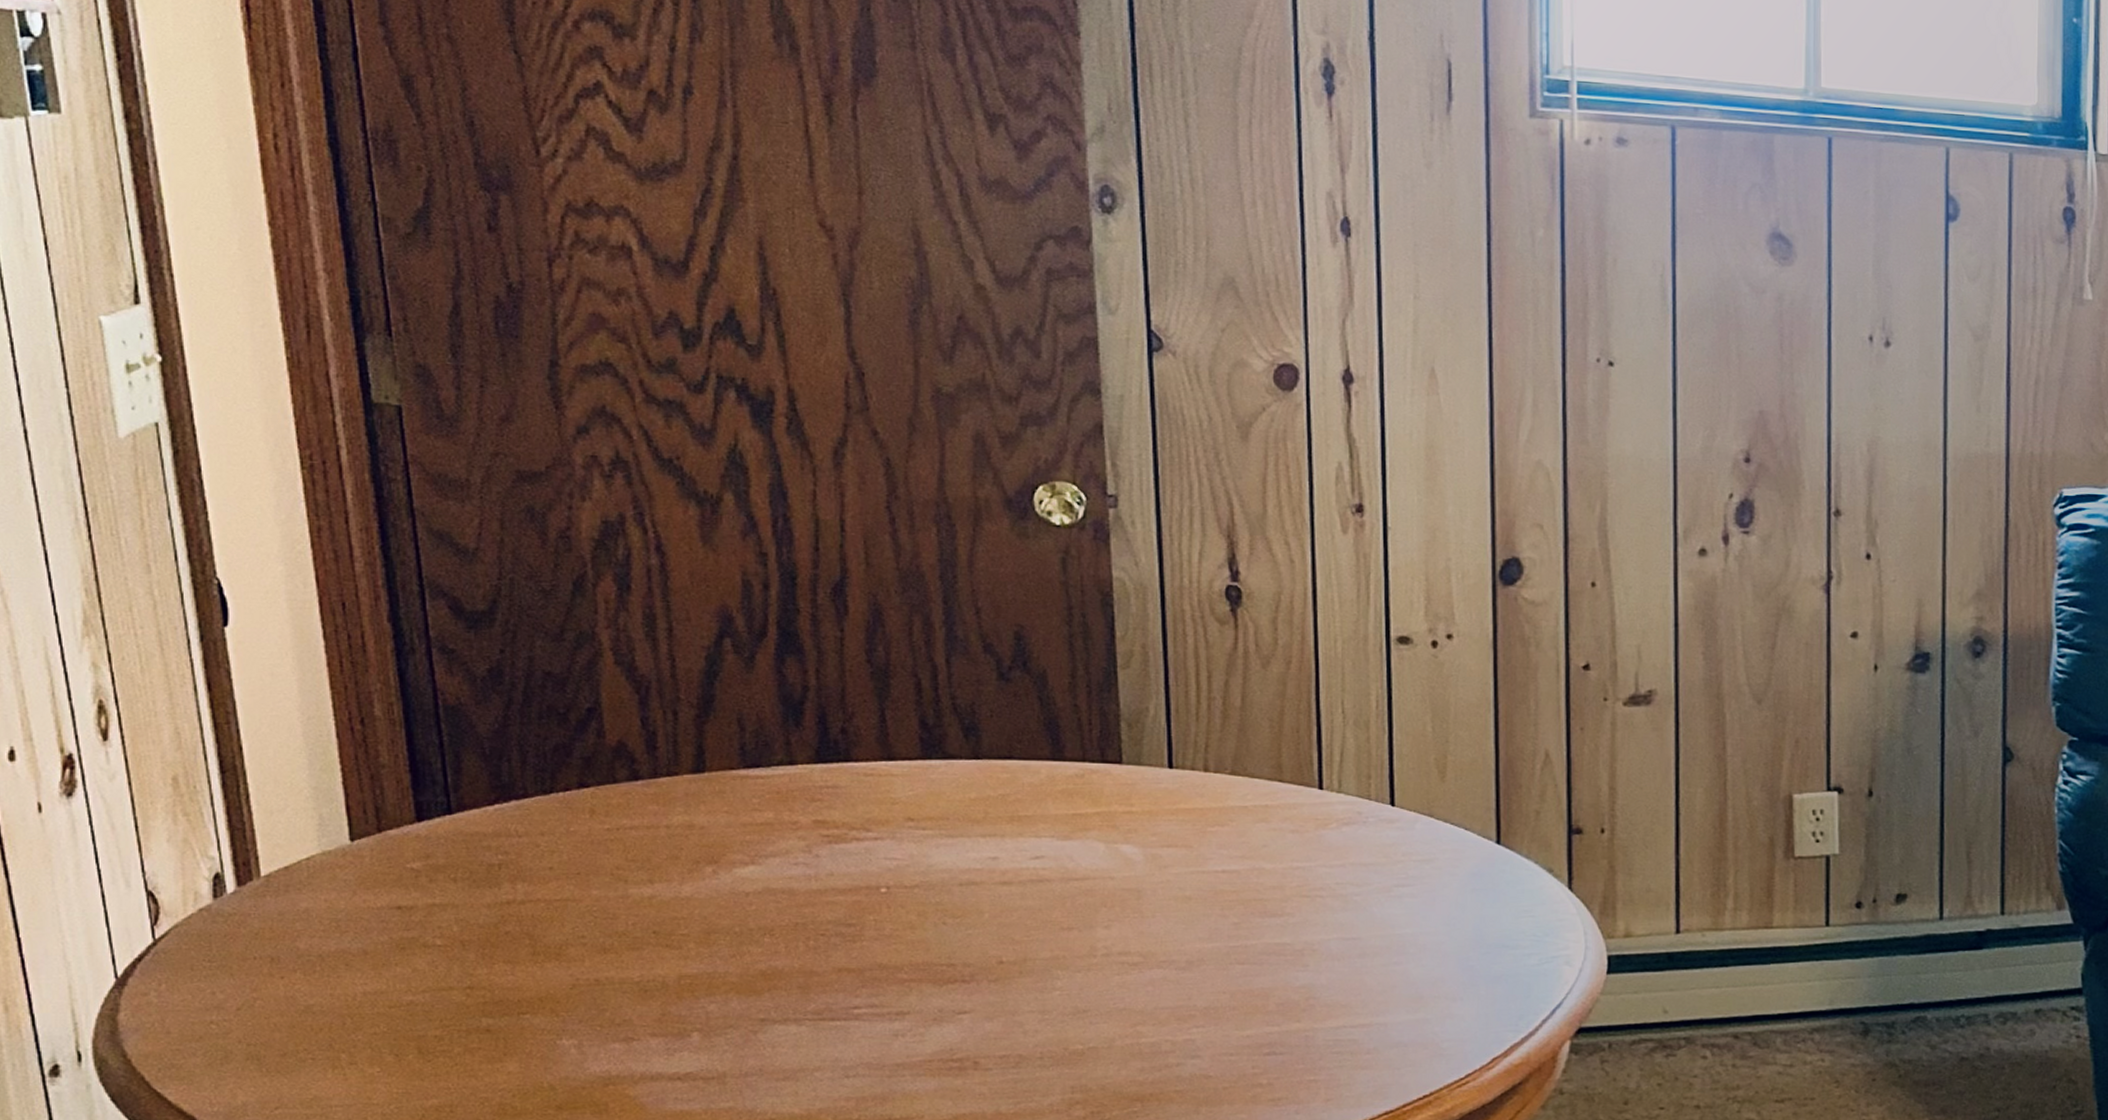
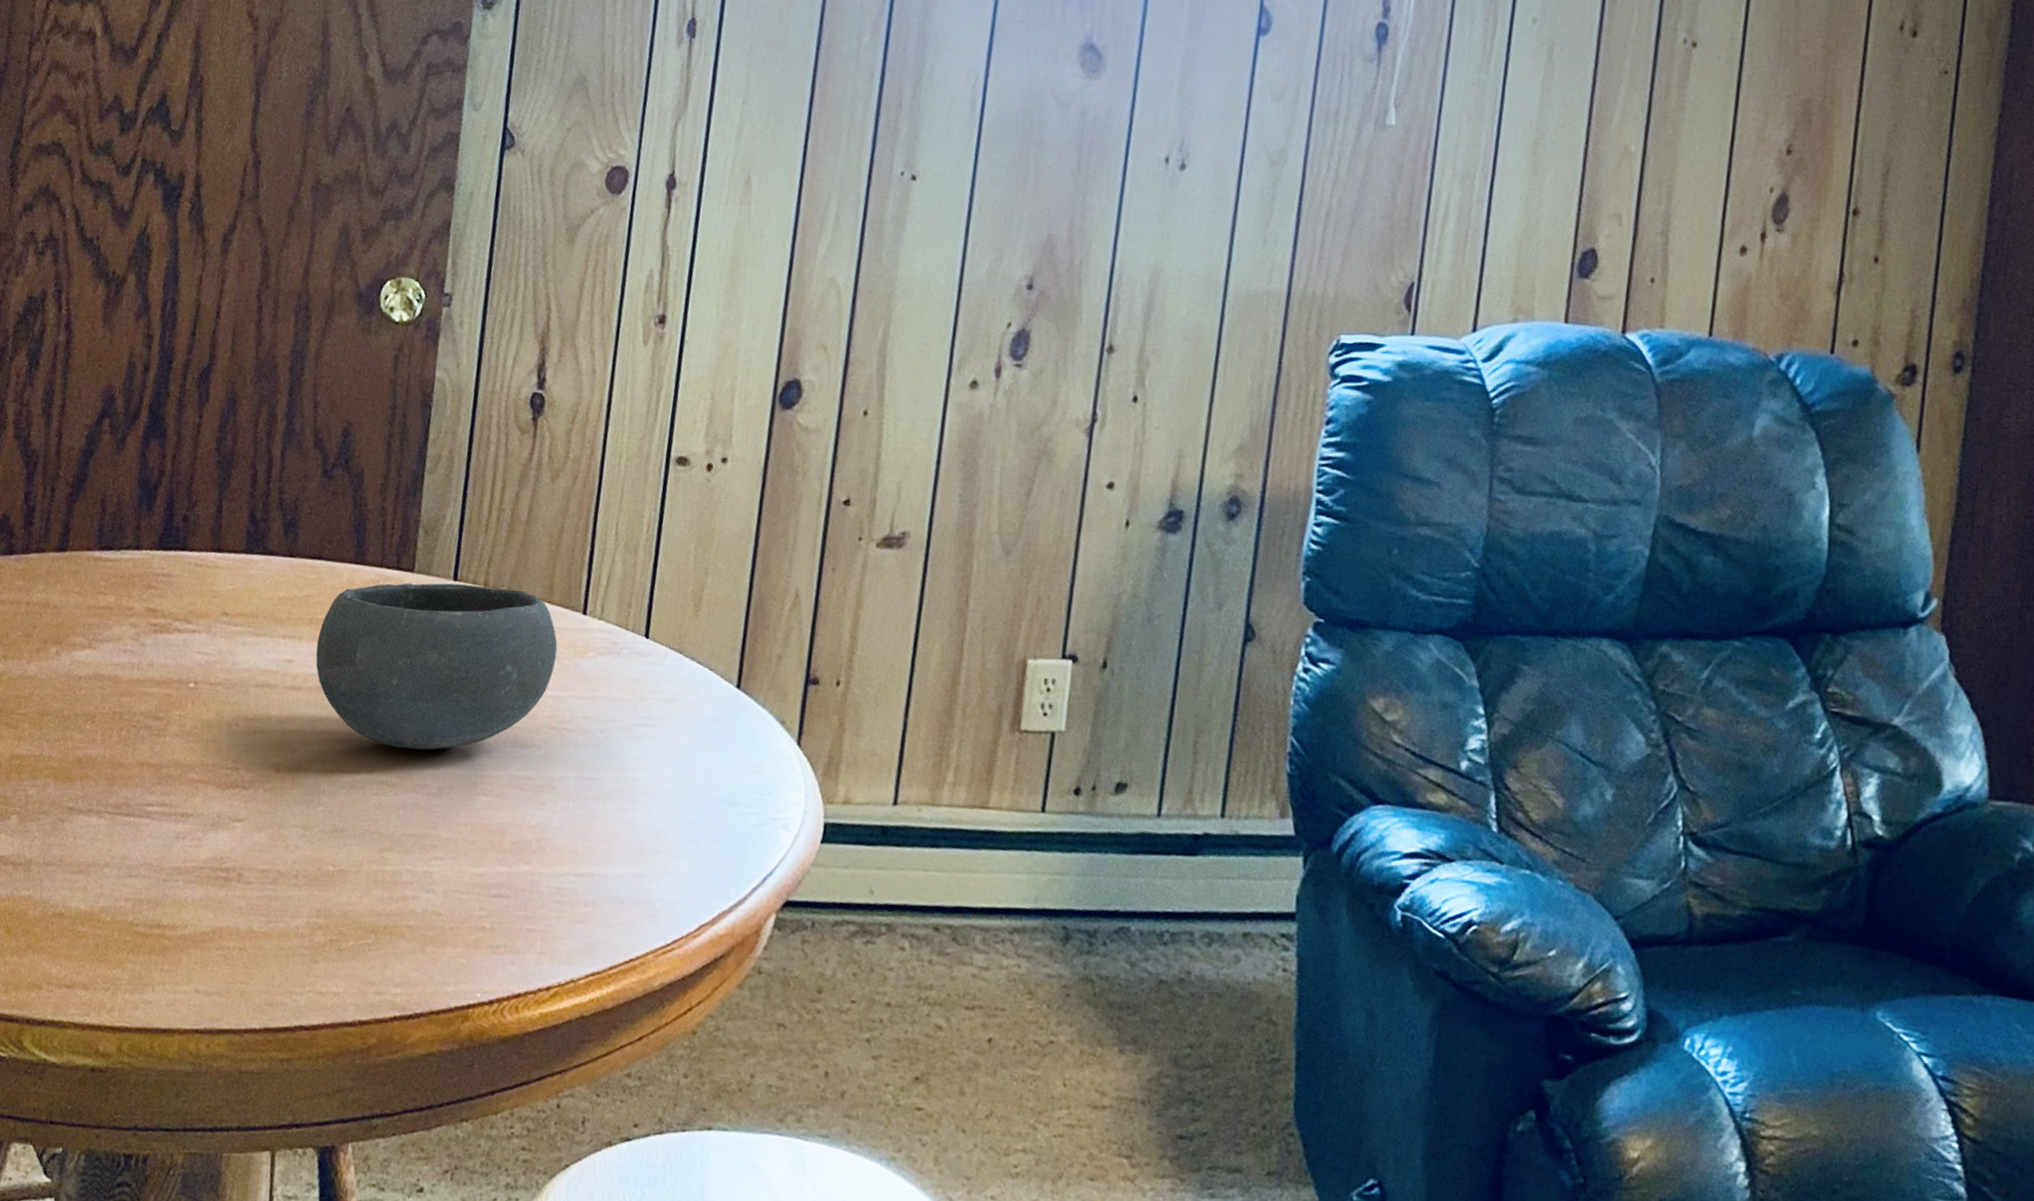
bowl: none [1022,770,1297,930] -> present [315,582,558,750]

